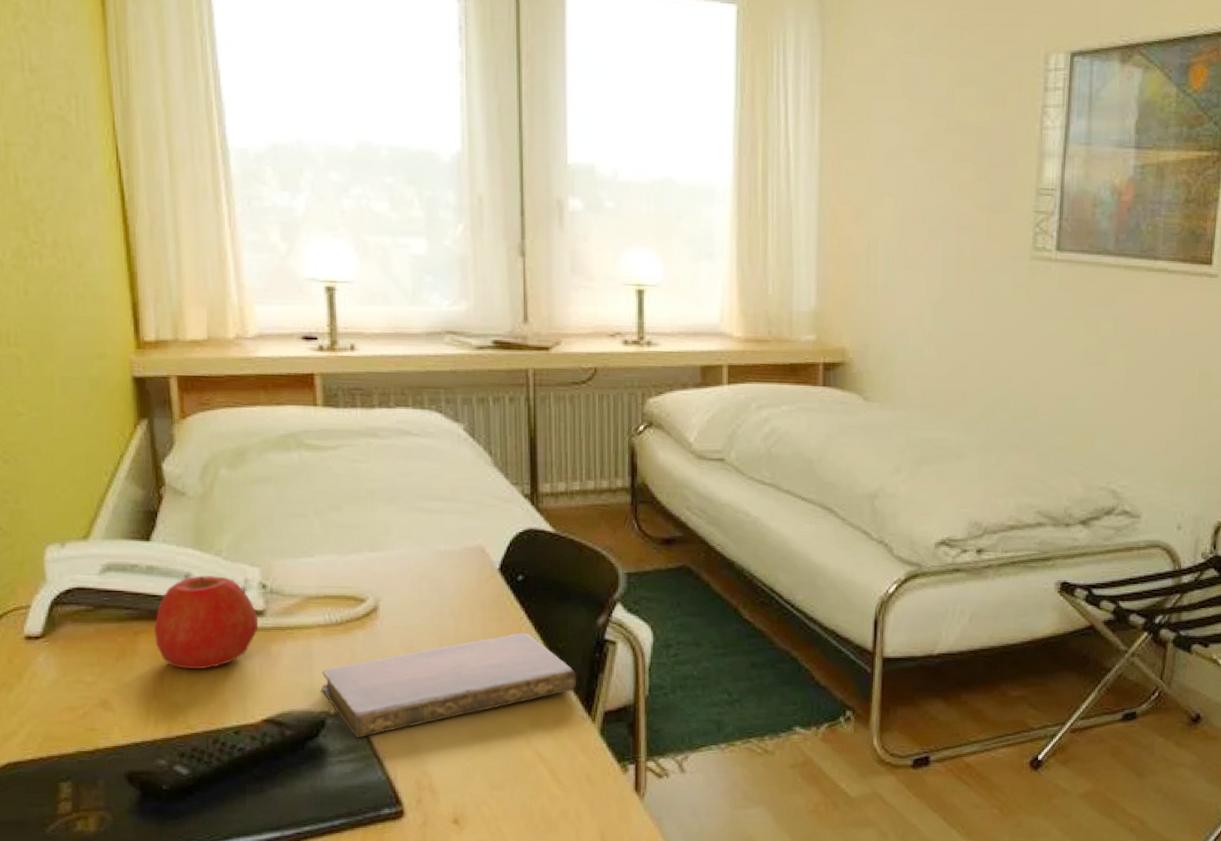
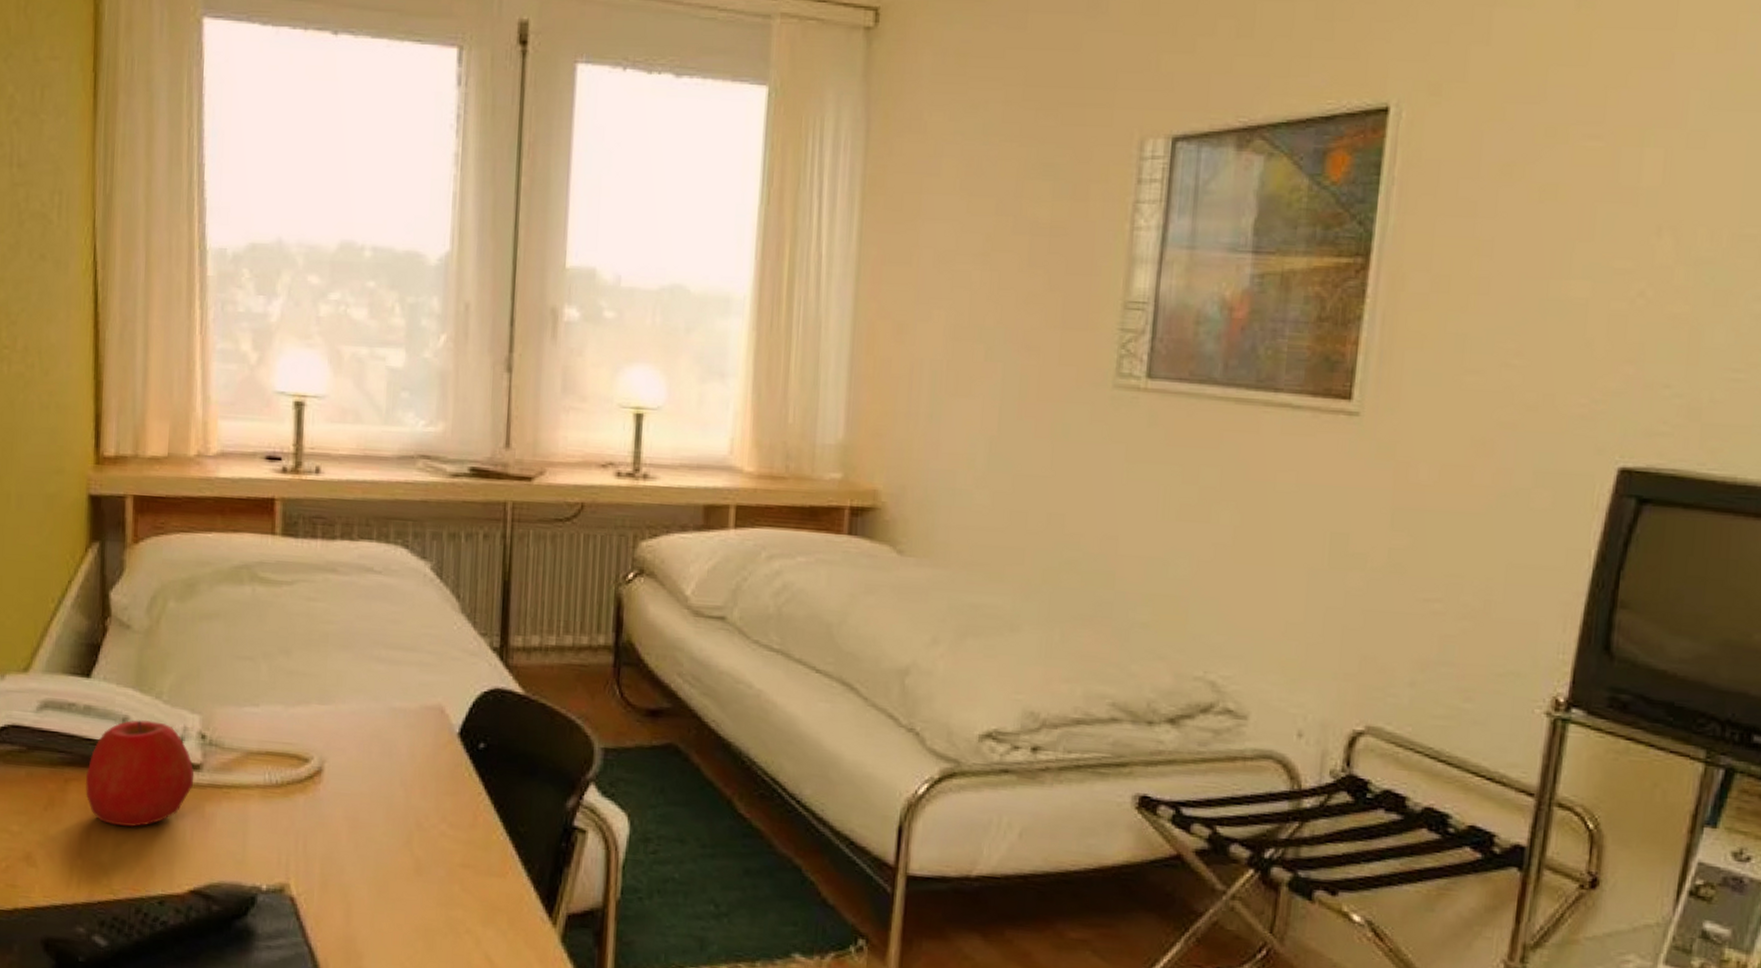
notebook: present [321,632,577,738] -> none [255,811,538,922]

